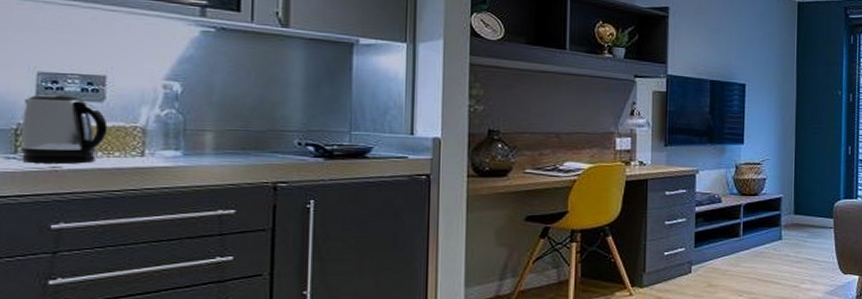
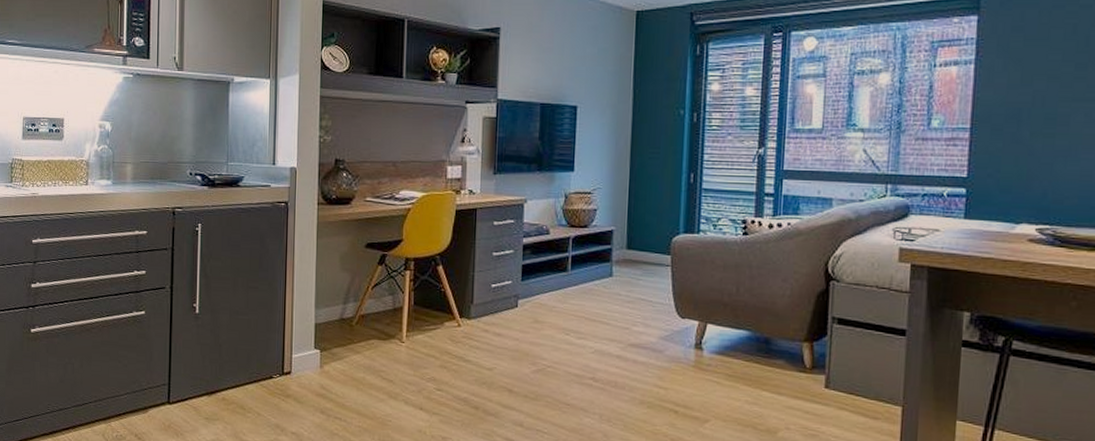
kettle: present [21,94,108,164] -> none [15,134,65,191]

